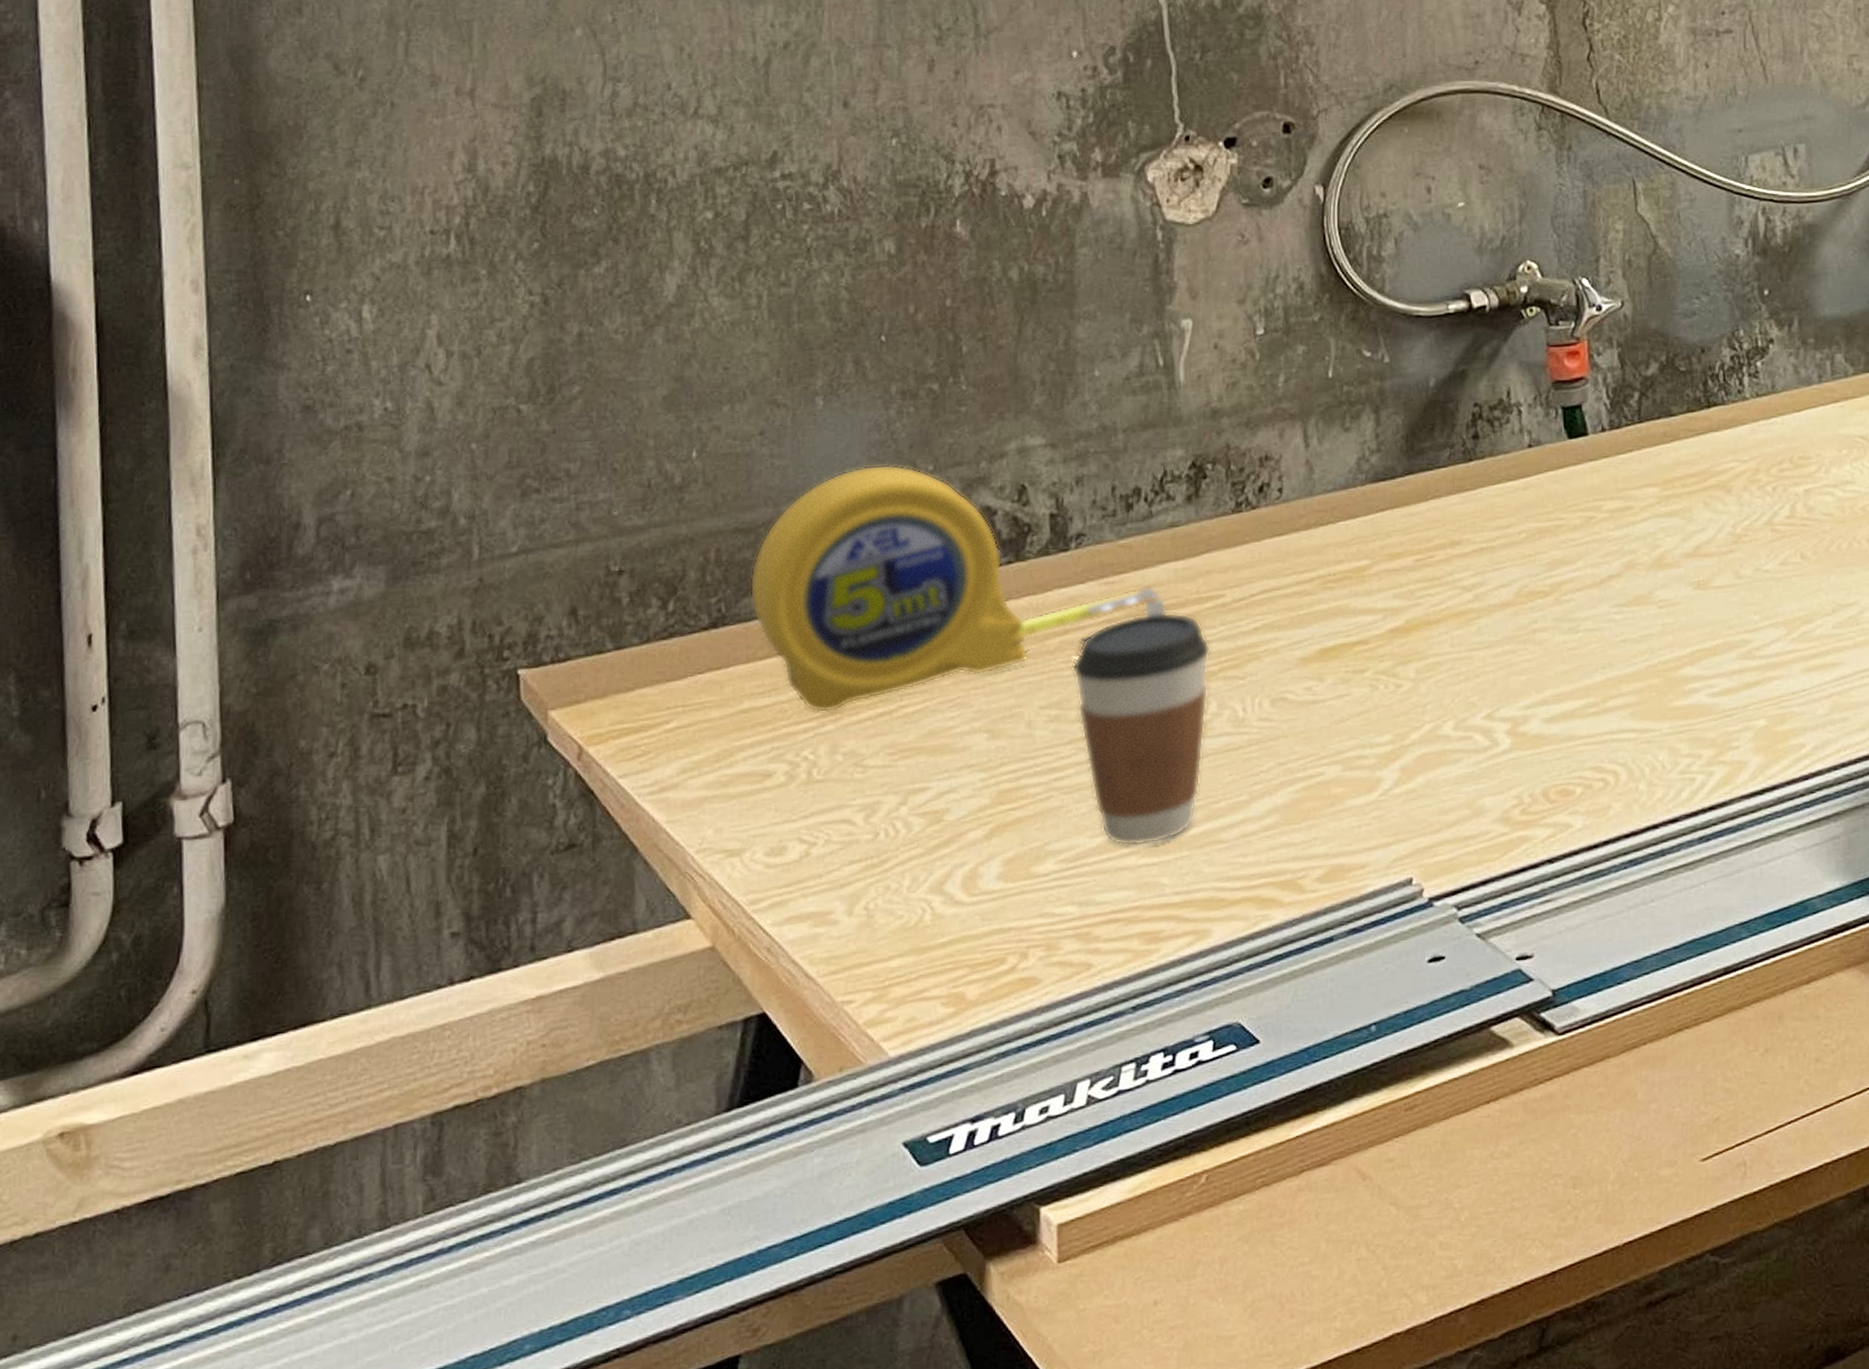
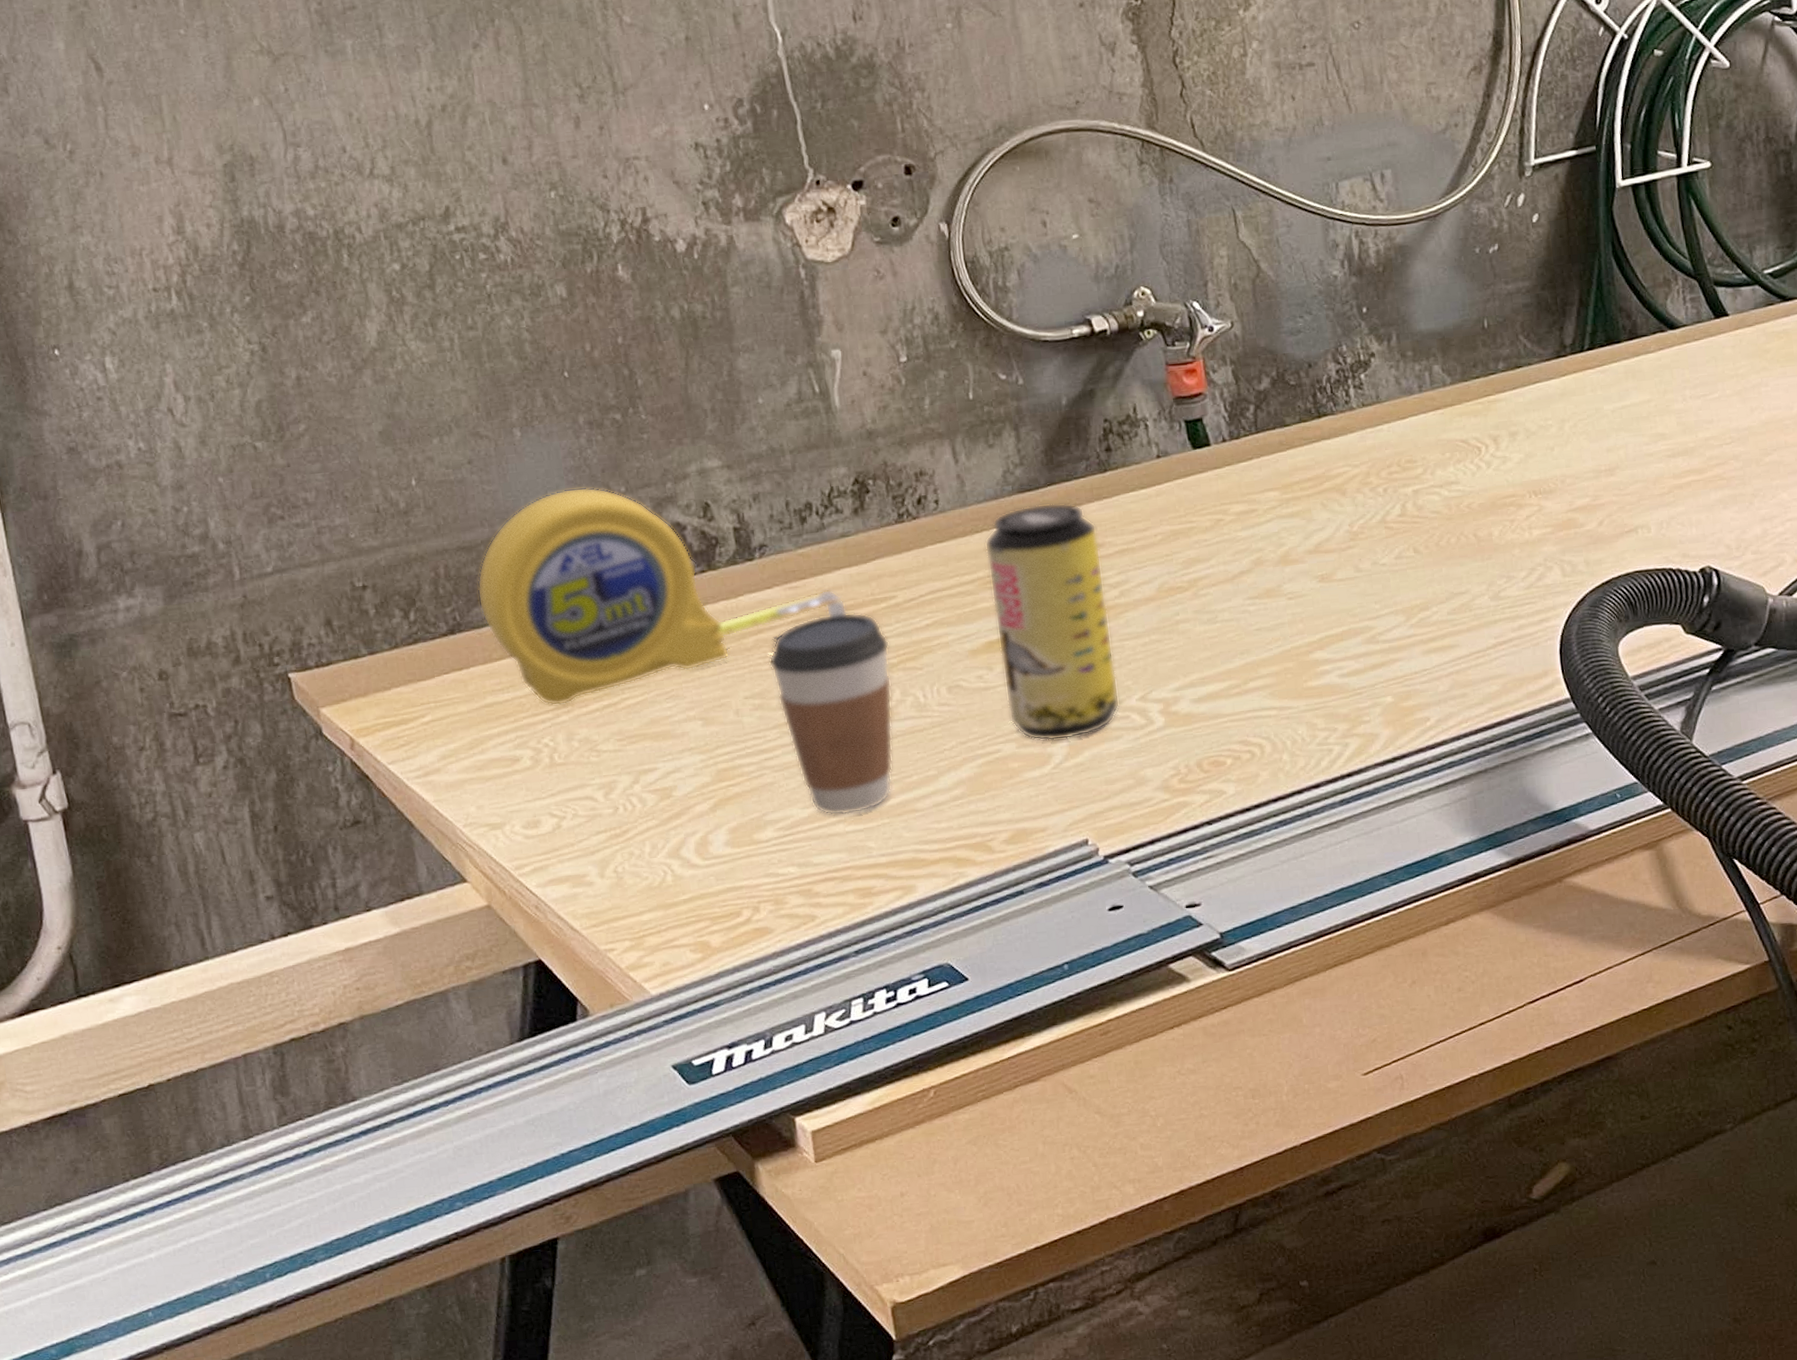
beverage can: none [1329,494,1463,764] -> present [984,503,1120,741]

